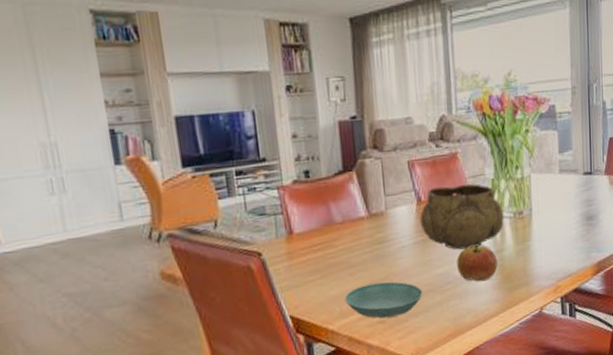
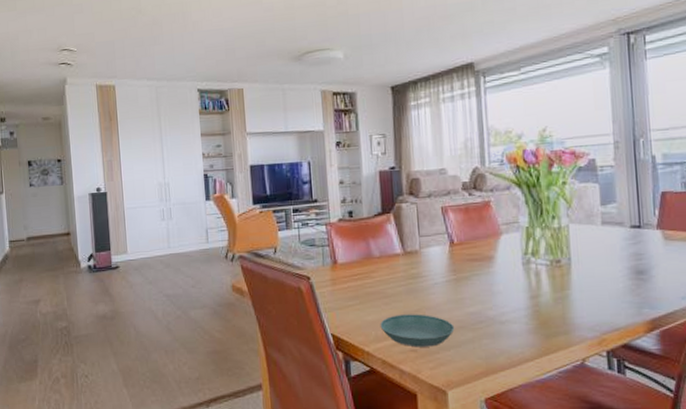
decorative bowl: present [420,183,504,250] -> none [452,230,540,292]
apple: present [457,245,498,282] -> none [489,289,533,325]

